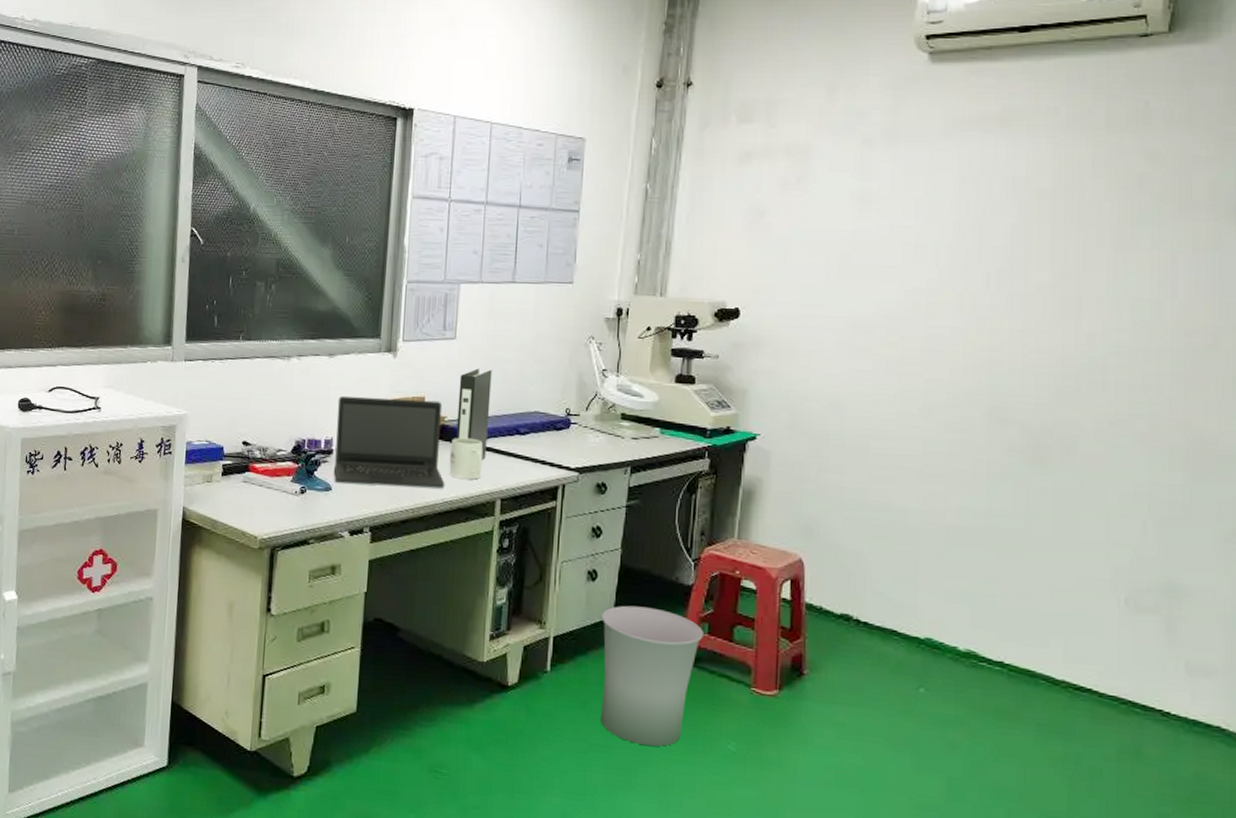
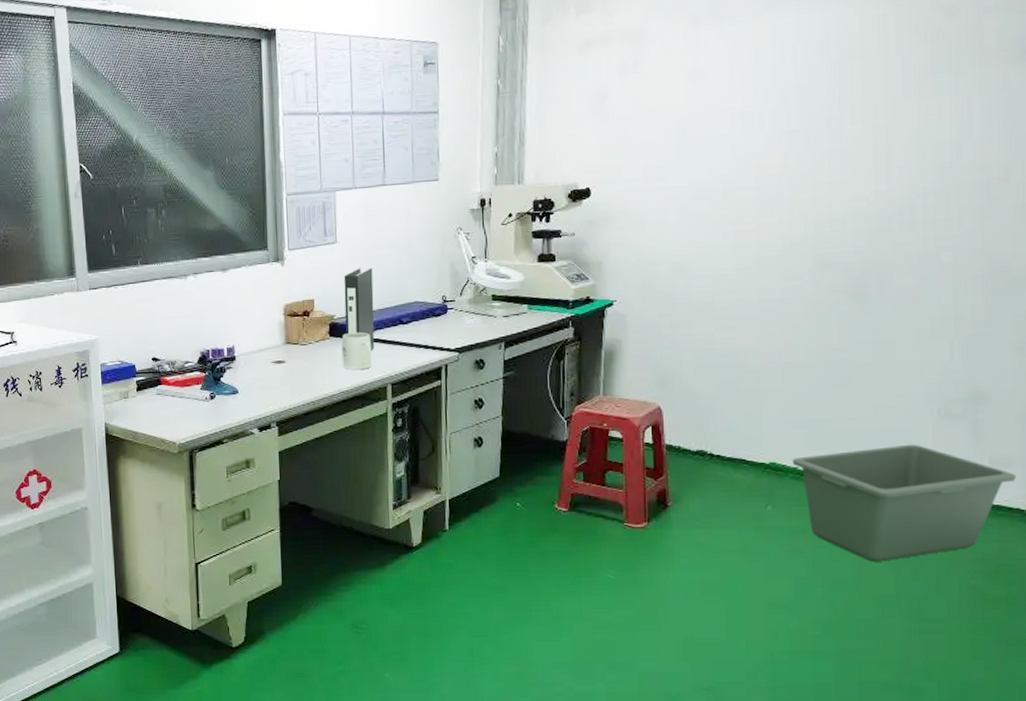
laptop: present [334,395,445,489] -> none [235,301,340,387]
waste bin: present [601,605,703,747] -> none [489,464,579,583]
storage bin: none [951,635,1218,770] -> present [792,444,1017,562]

